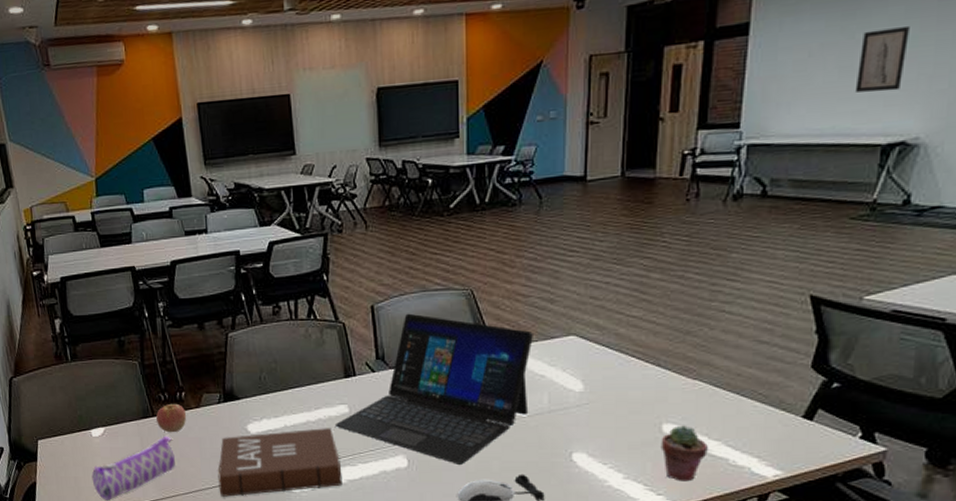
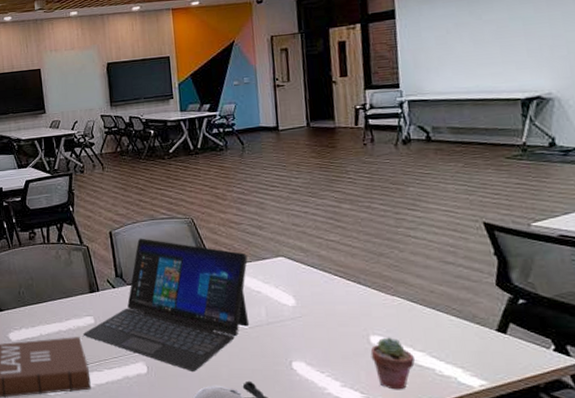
wall art: present [854,25,910,93] -> none [488,8,528,60]

